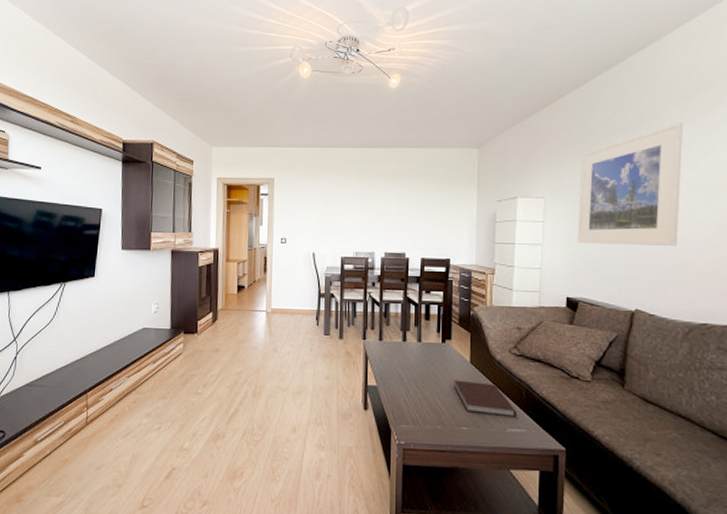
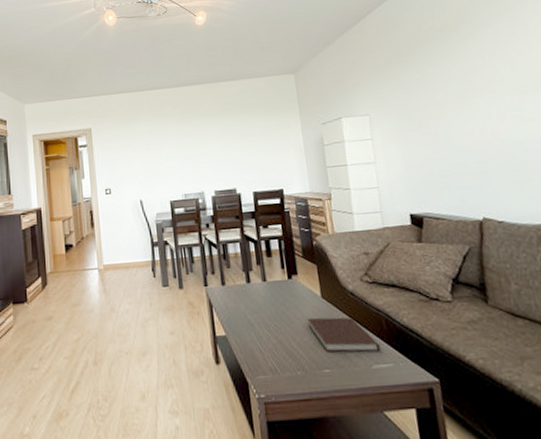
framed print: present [577,122,684,246] -> none [398,24,512,157]

